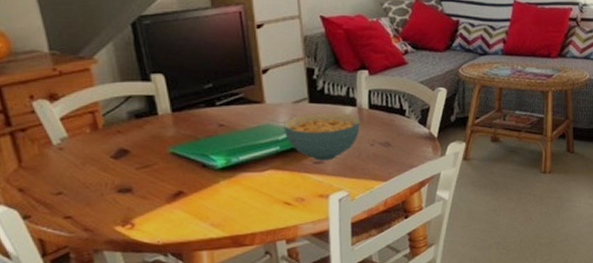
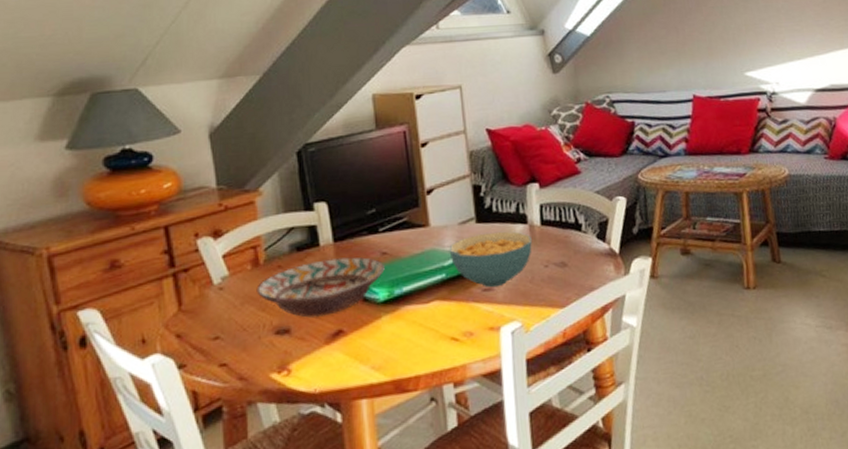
decorative bowl: none [96,127,222,180] -> present [256,257,385,318]

